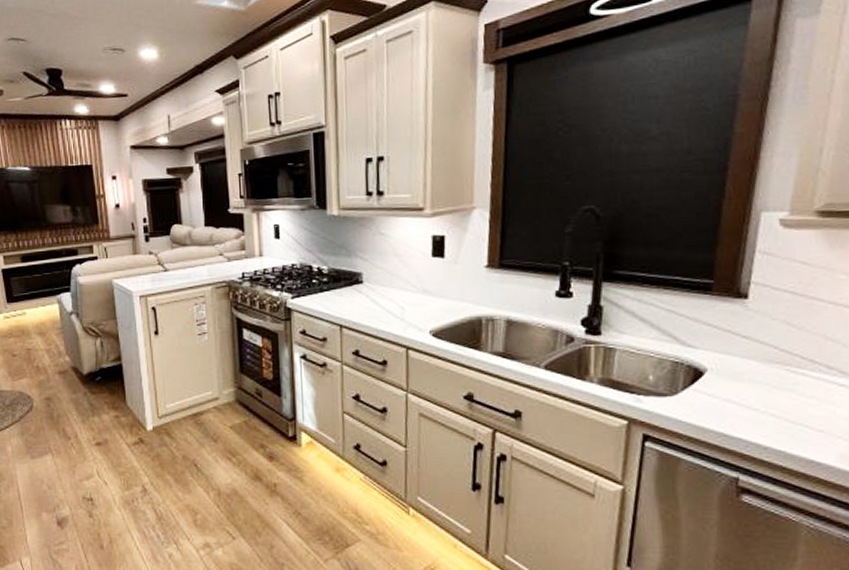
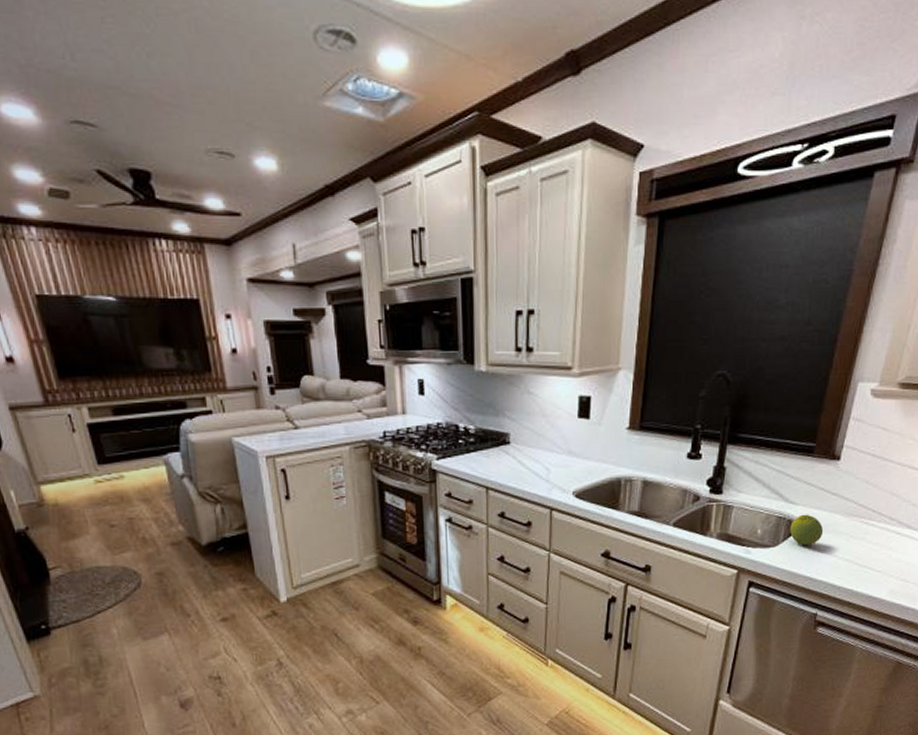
fruit: none [691,359,736,396] -> present [790,514,824,546]

